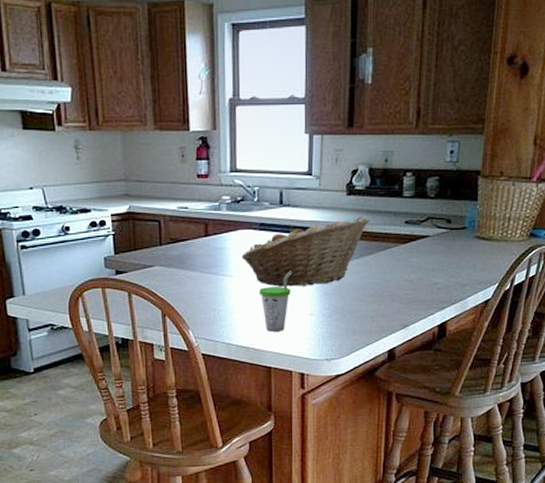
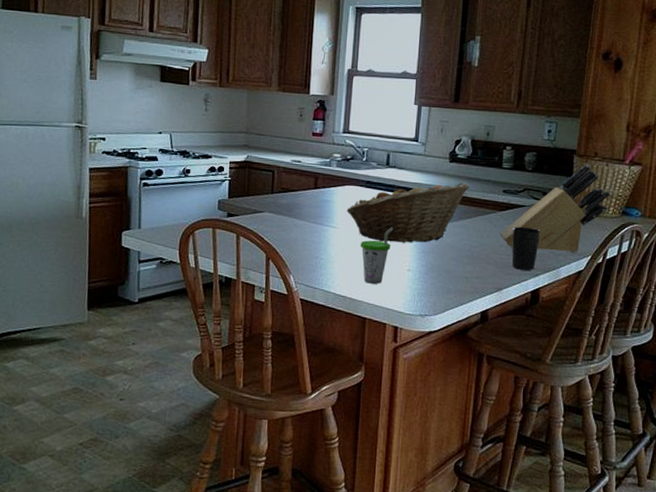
knife block: none [404,185,518,282] -> present [500,164,611,253]
cup: none [417,258,446,304] -> present [511,226,541,270]

